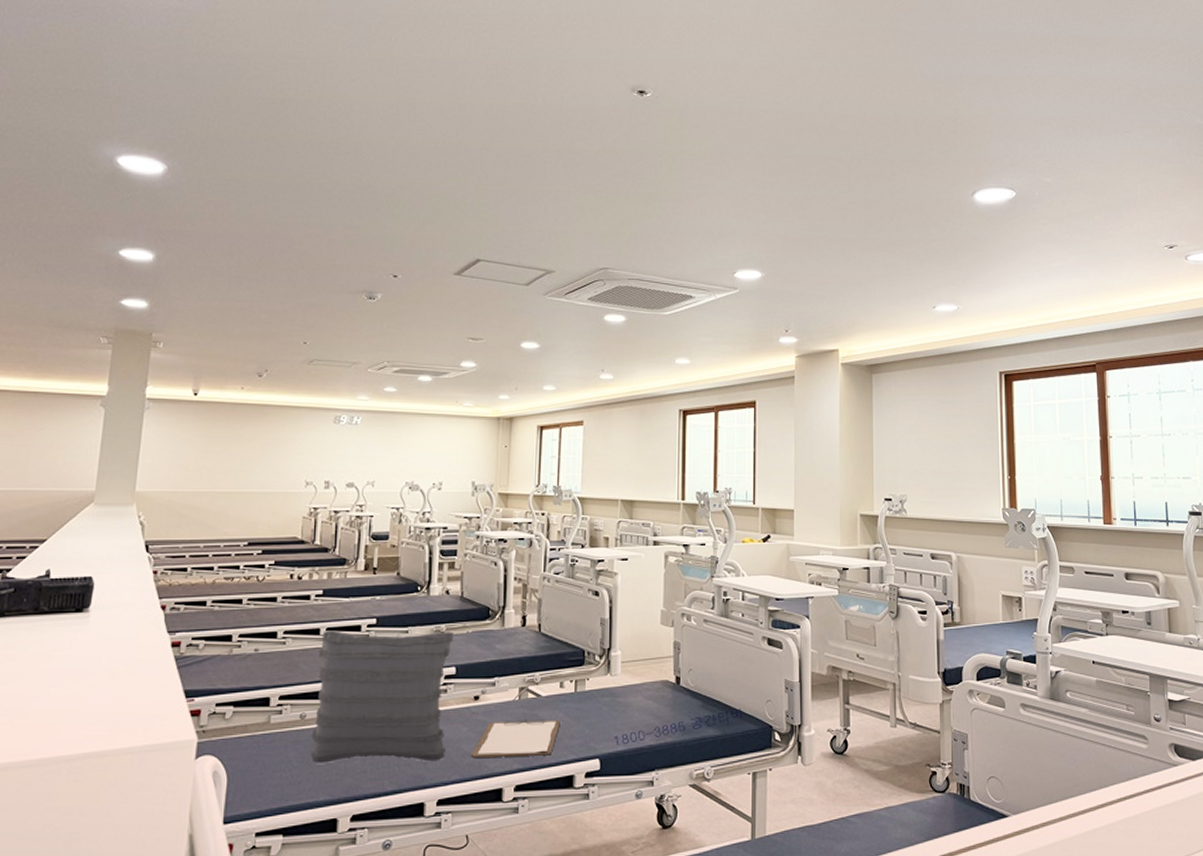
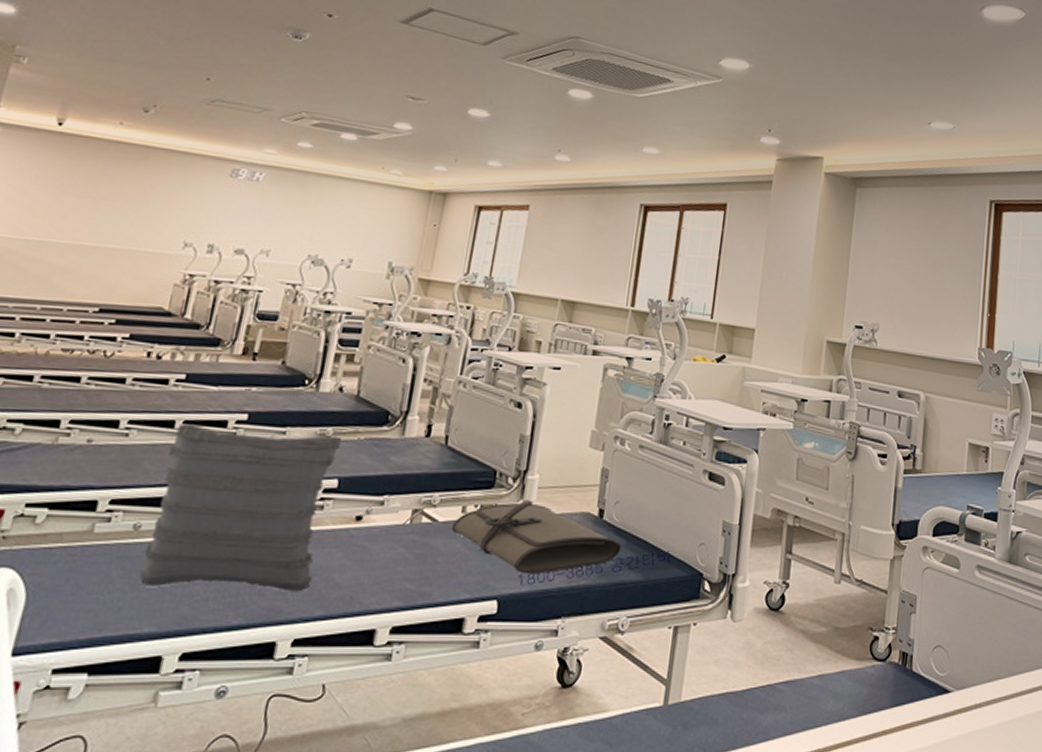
clipboard: present [471,719,560,758] -> none [343,547,457,593]
tool roll: none [553,673,699,736] -> present [451,499,621,574]

